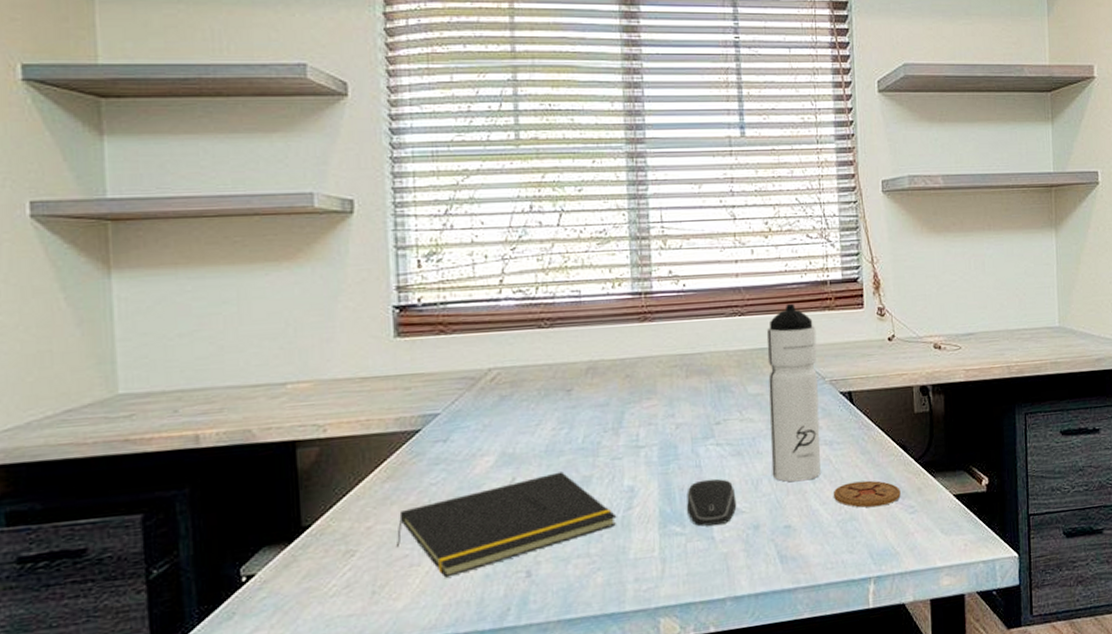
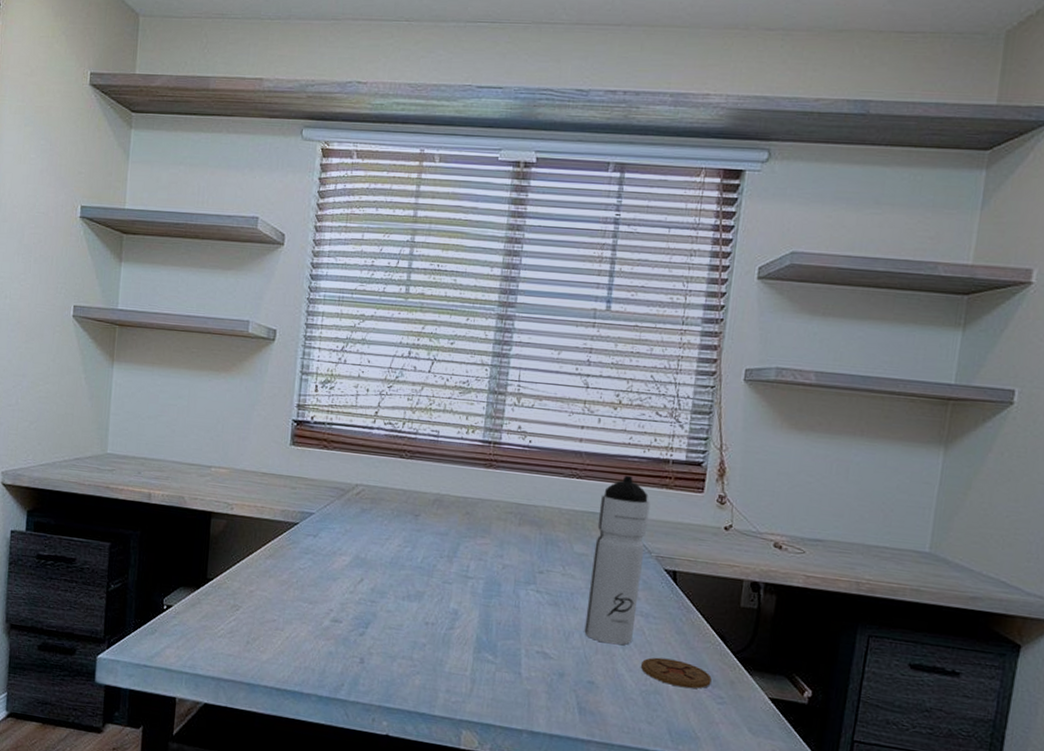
notepad: present [395,472,617,578] -> none [268,582,440,646]
computer mouse: present [686,478,737,527] -> none [500,619,547,664]

